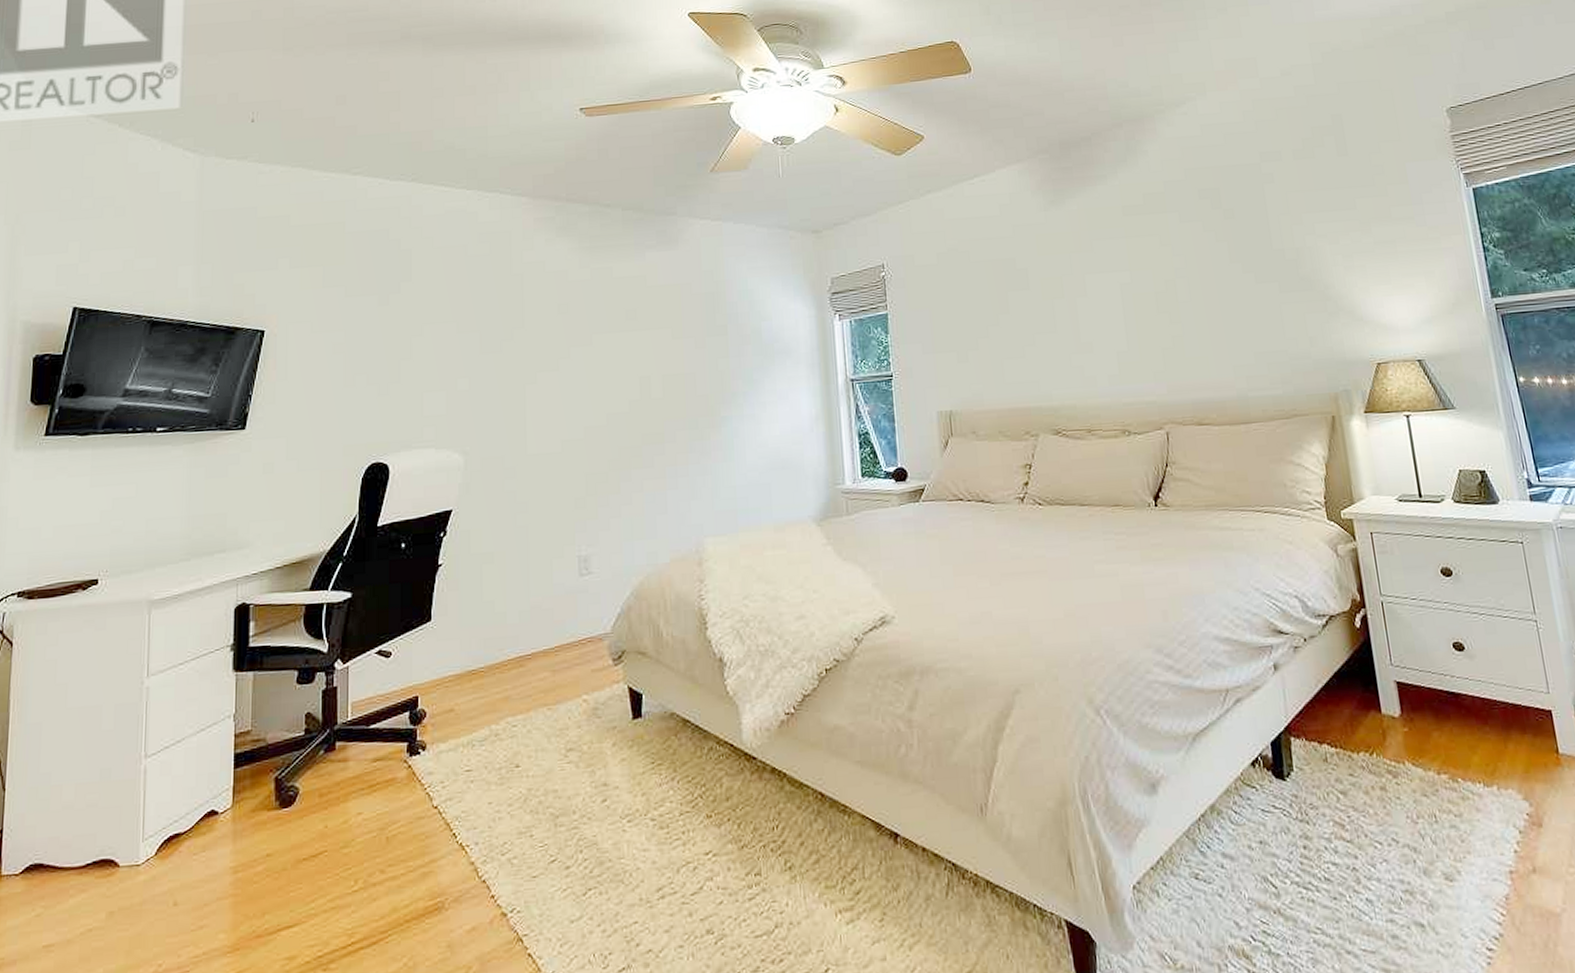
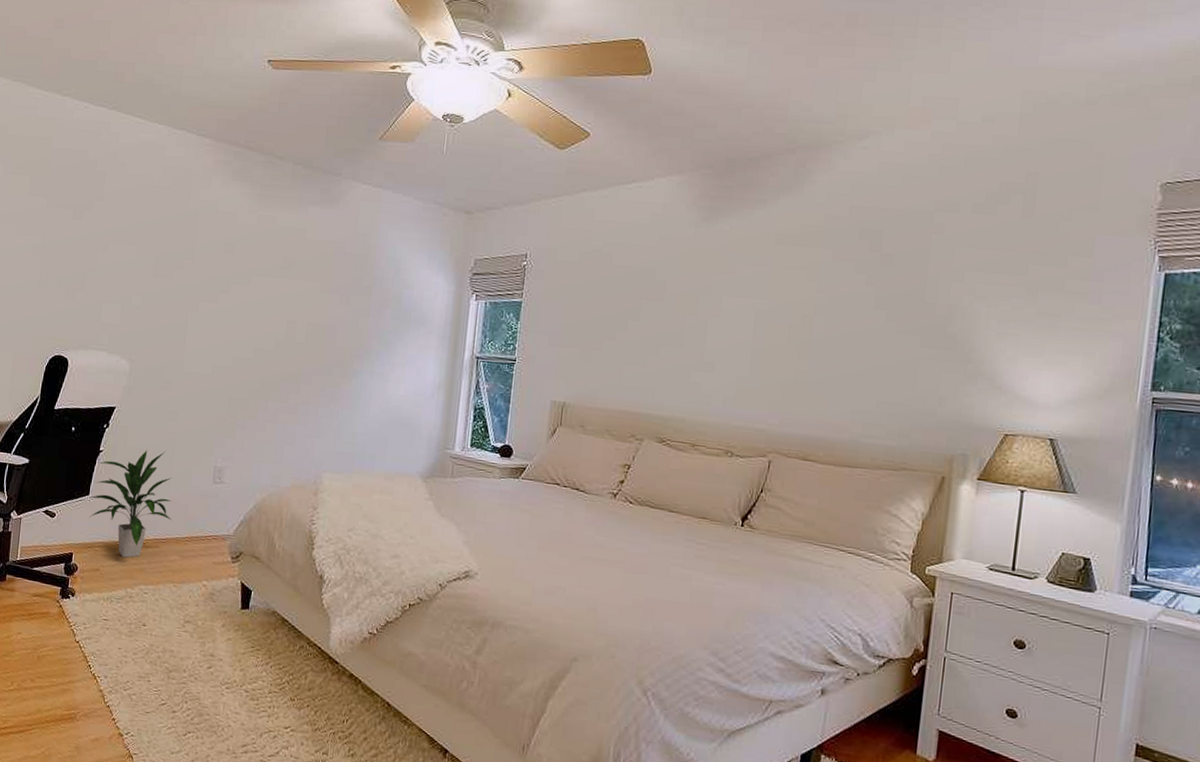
indoor plant: none [432,550,537,688] -> present [89,450,173,558]

